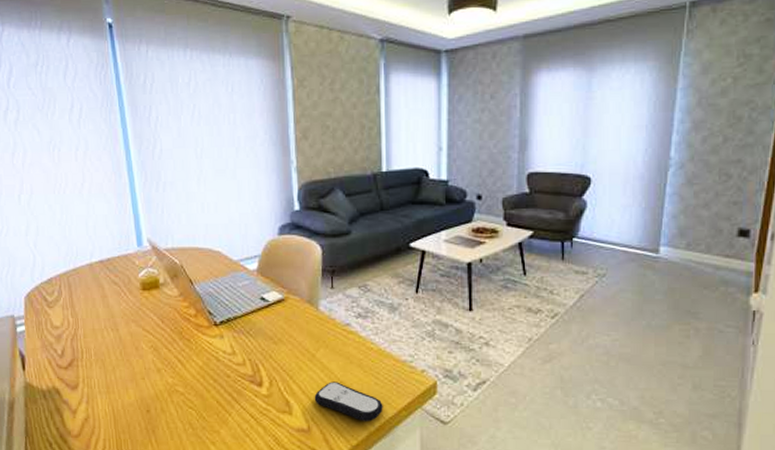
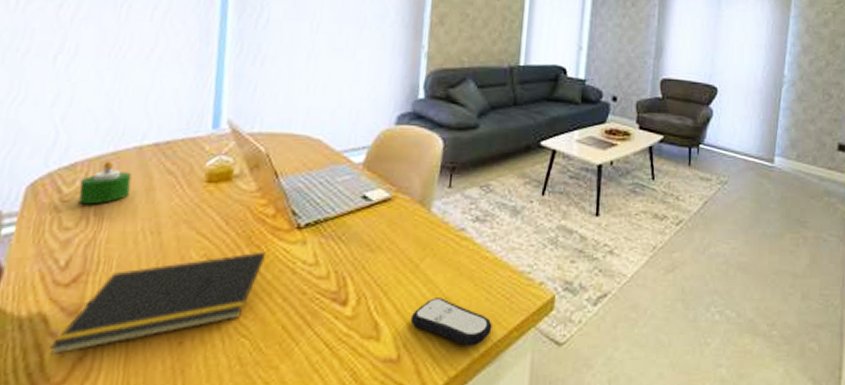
candle: none [57,276,91,309] -> present [78,161,132,205]
notepad: none [66,343,195,417] -> present [49,251,266,356]

